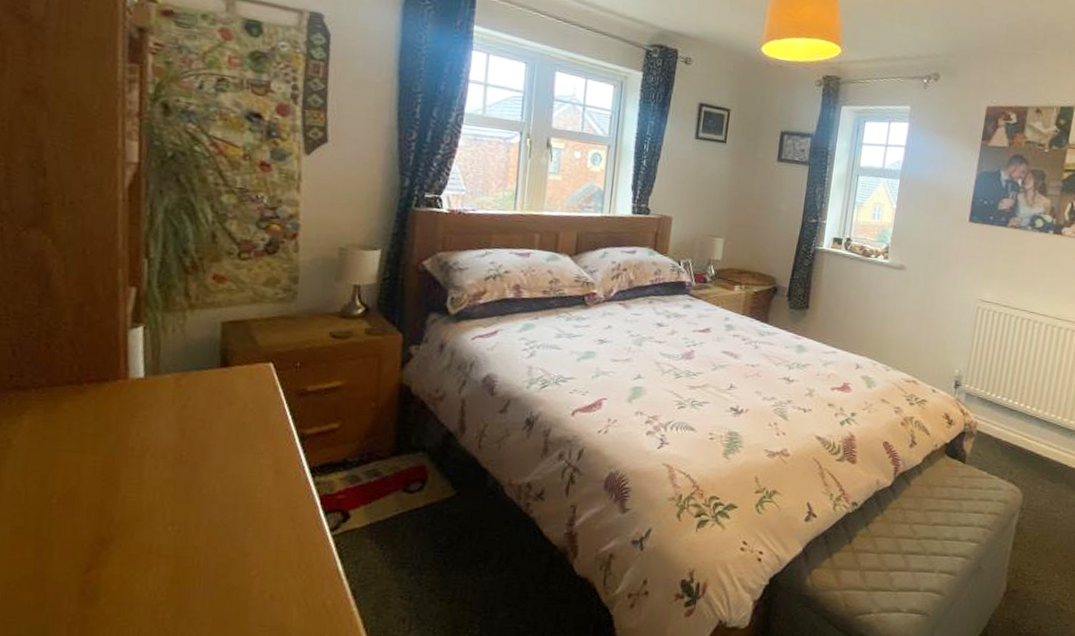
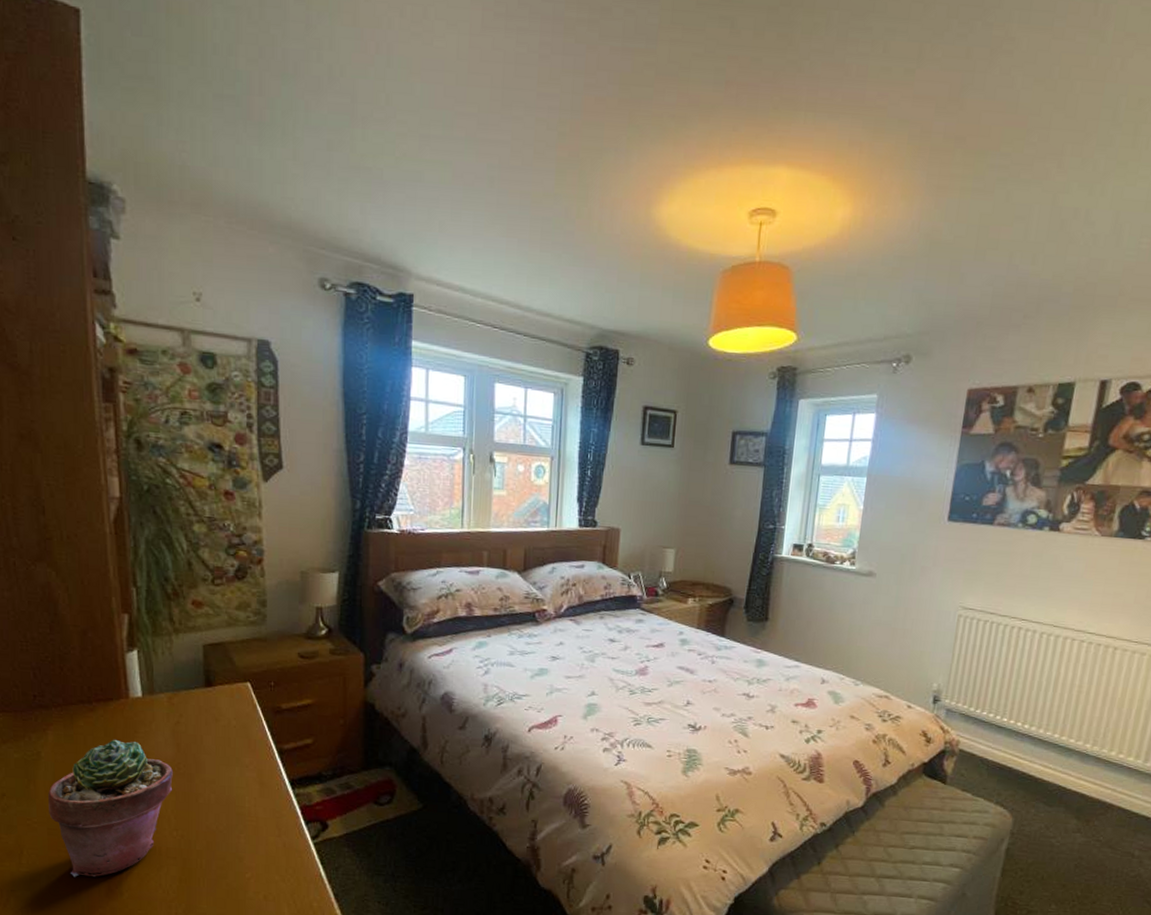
potted succulent: none [15,424,174,583] -> present [48,739,173,878]

